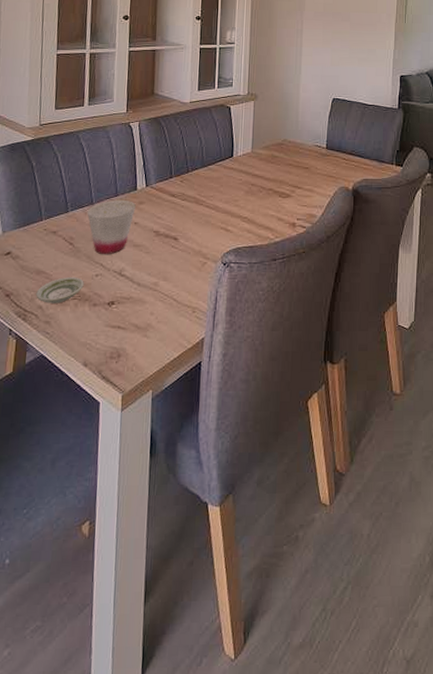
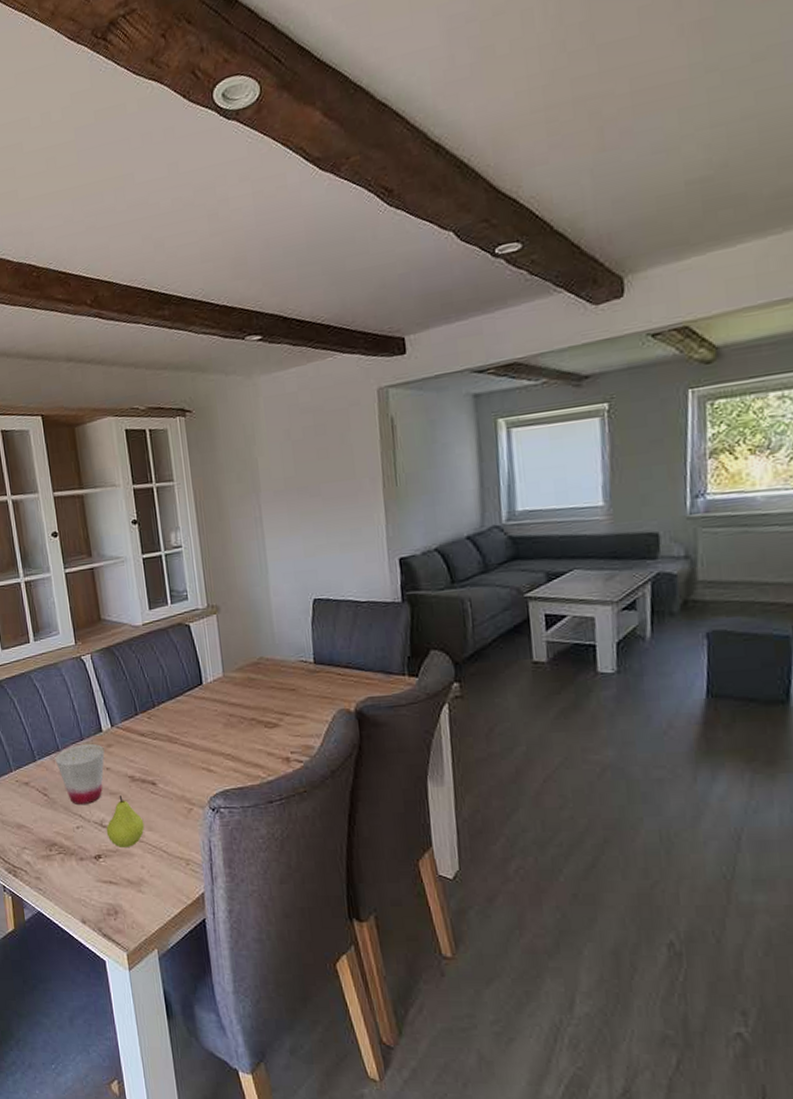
saucer: present [36,277,84,303] -> none [21,830,67,859]
fruit: none [123,248,161,296] -> present [106,796,145,849]

